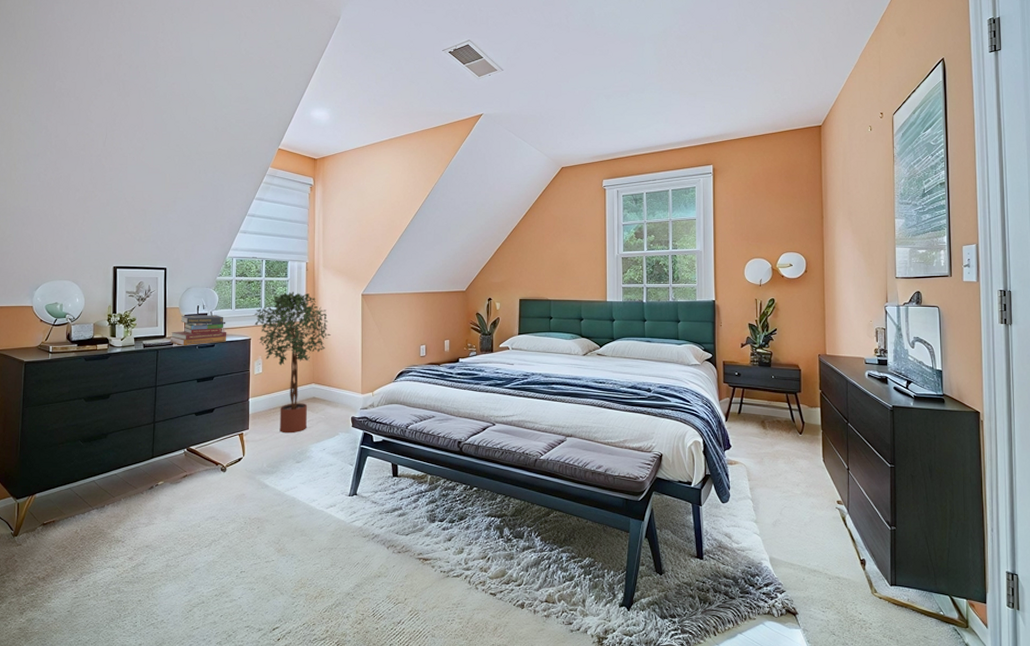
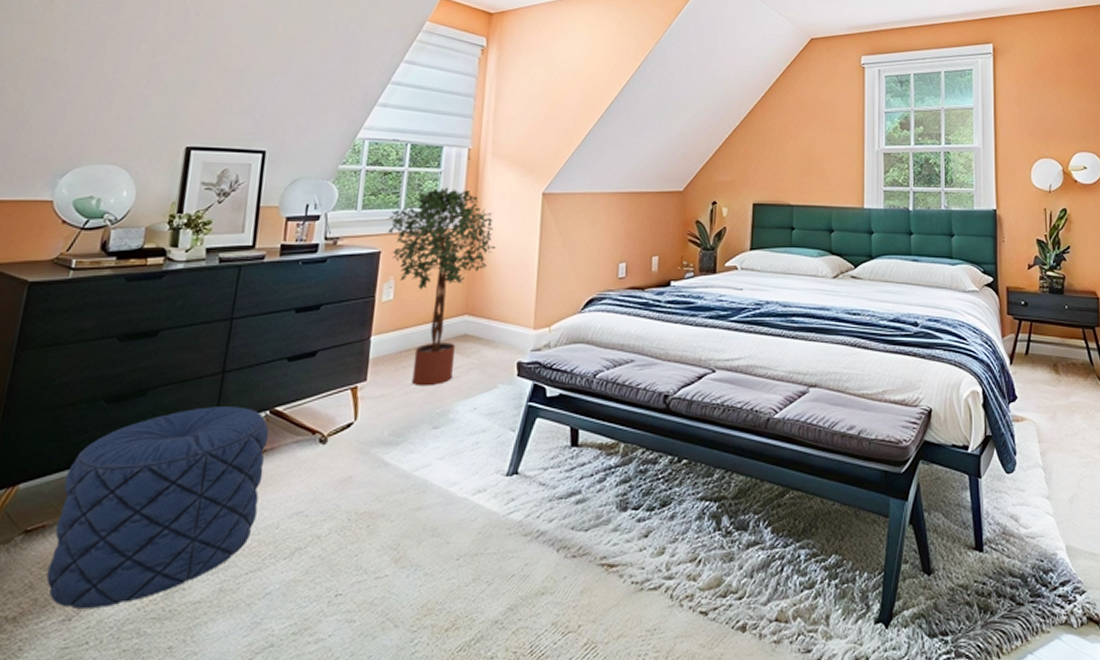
pouf: none [60,446,187,573] -> present [46,406,269,609]
books: present [170,315,227,346] -> none [260,217,347,261]

